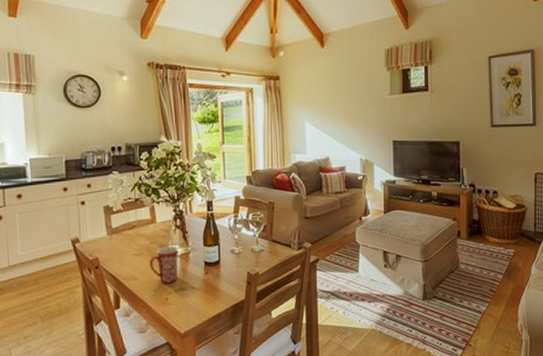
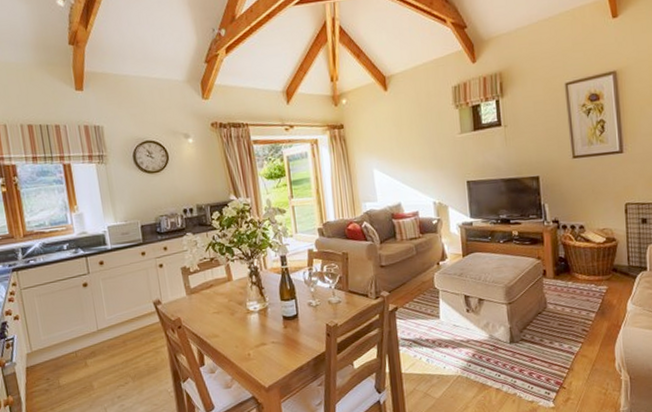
mug: present [149,245,179,283] -> none [229,302,258,339]

